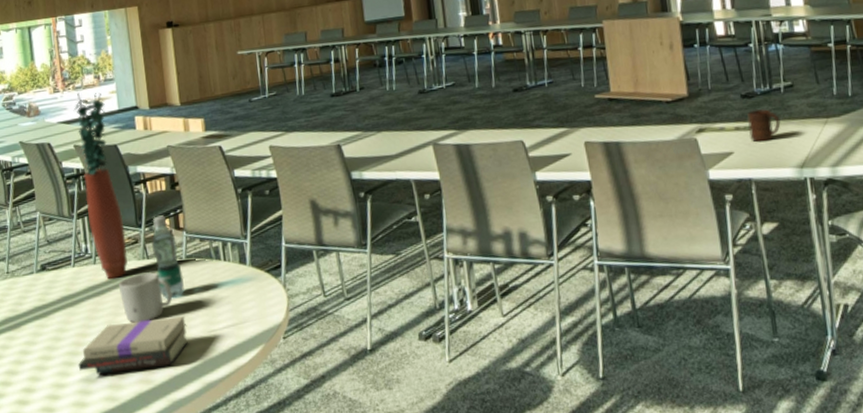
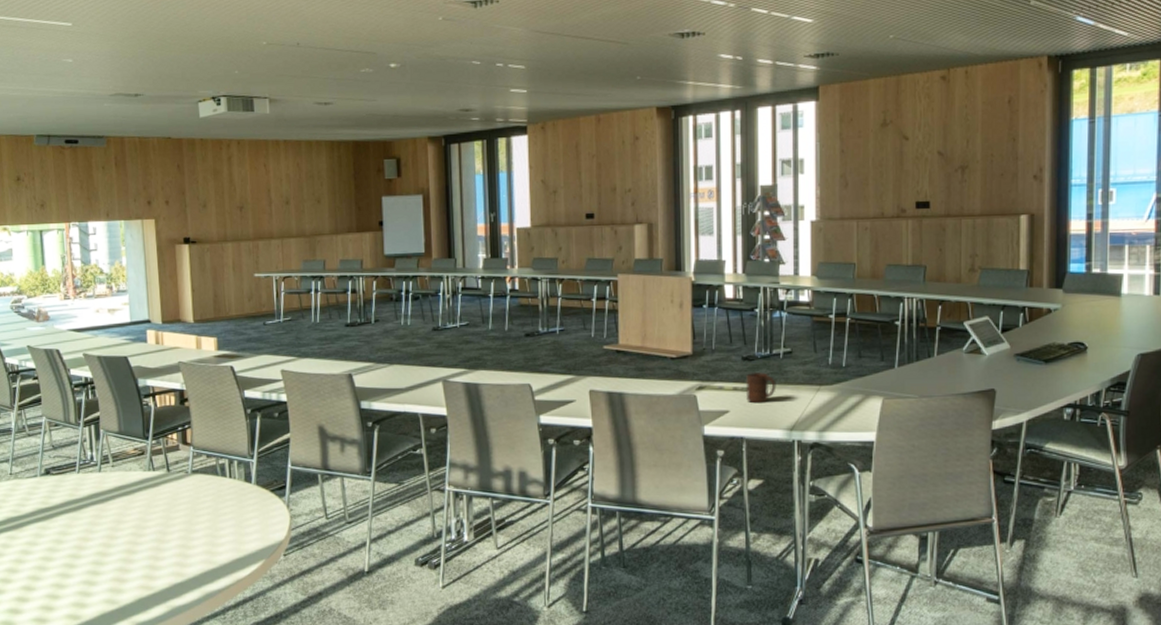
vase: present [73,92,128,279] -> none [84,301,134,487]
books: present [78,316,188,375] -> none [79,528,190,578]
mug: present [118,272,173,323] -> none [122,484,177,531]
bottle: present [151,215,184,298] -> none [157,429,189,510]

